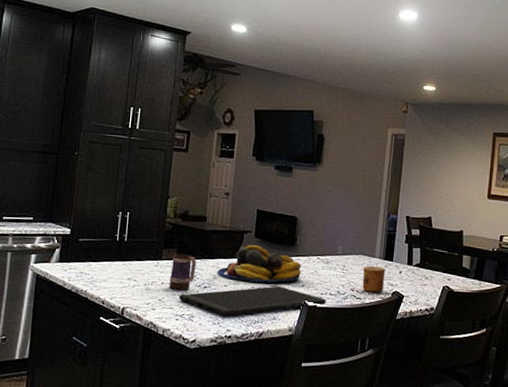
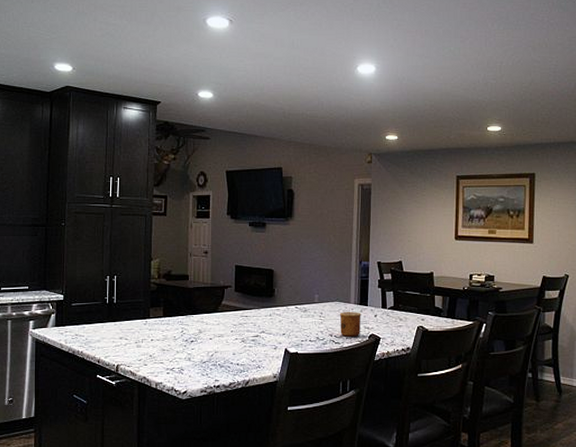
mug: present [169,254,197,290] -> none [159,312,182,345]
cutting board: present [178,286,326,317] -> none [168,336,307,368]
fruit bowl: present [217,245,301,283] -> none [202,299,281,334]

